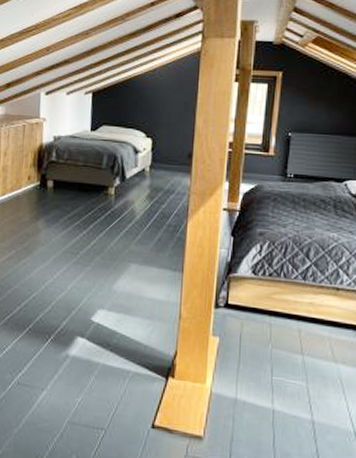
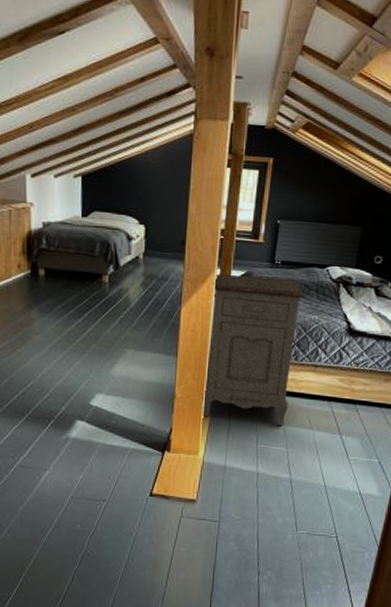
nightstand: none [209,187,322,356] -> present [202,273,305,426]

